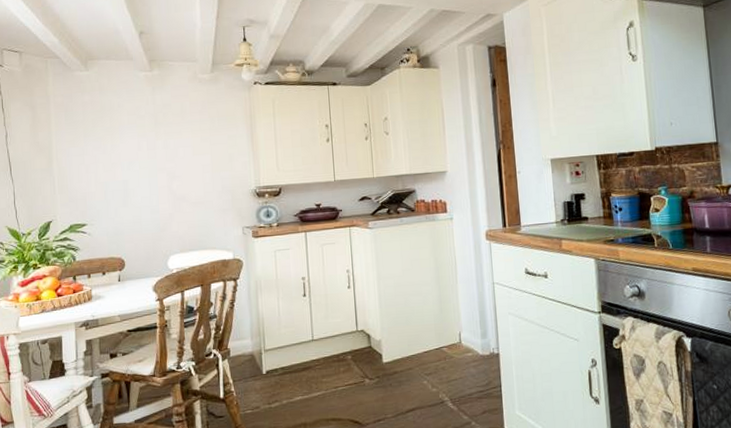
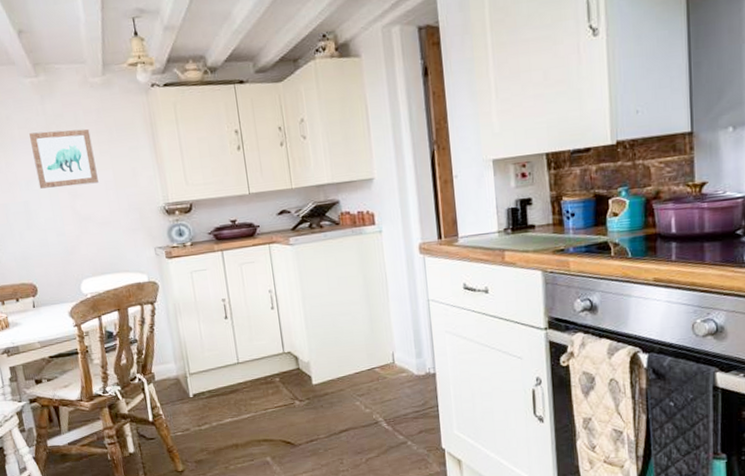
wall art: none [137,118,196,169] -> present [29,128,99,189]

